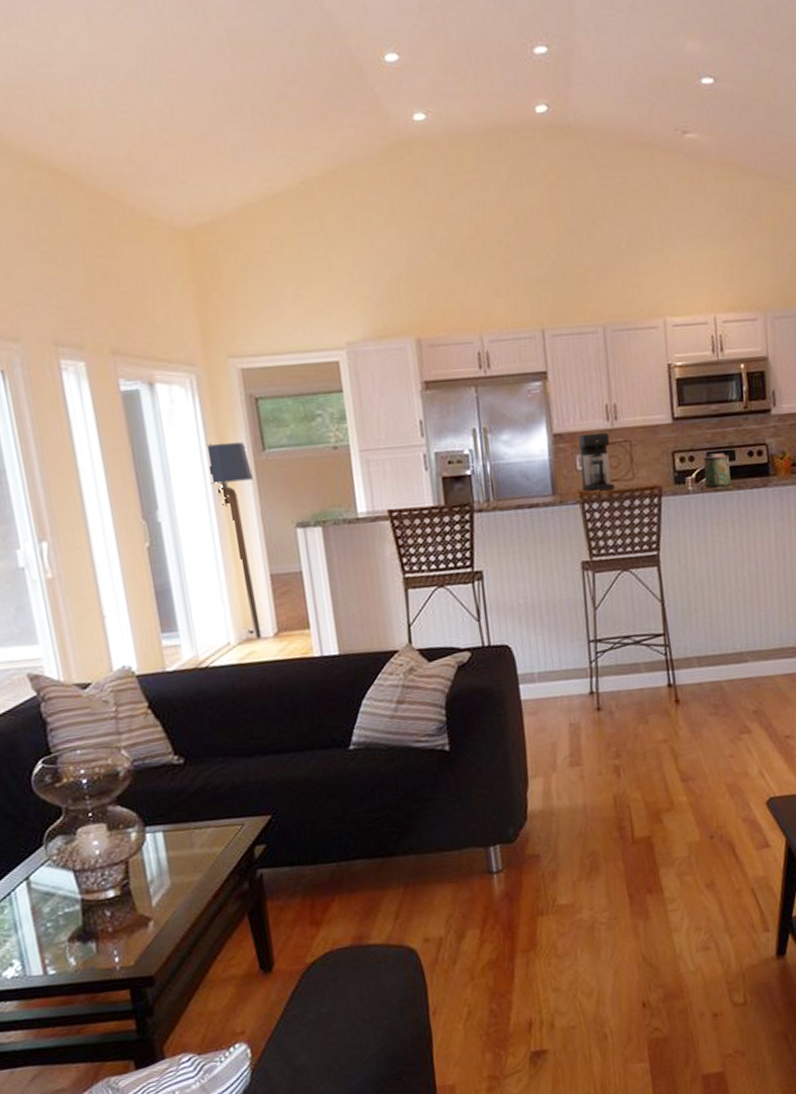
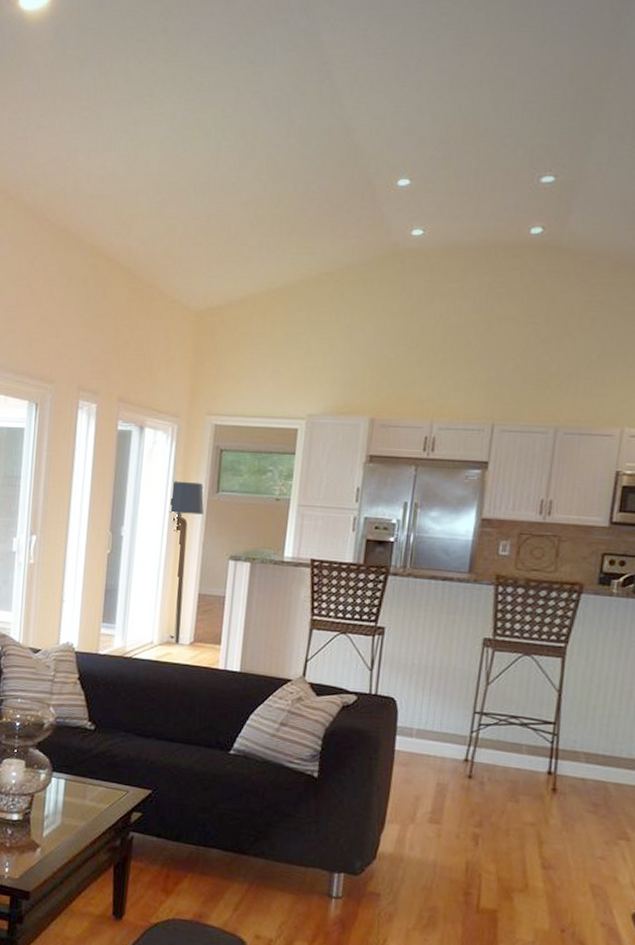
coffee maker: present [579,432,615,493] -> none [499,522,539,579]

